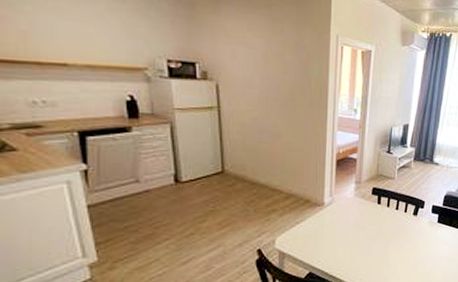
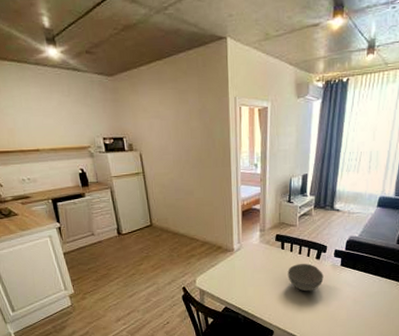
bowl: none [383,220,420,251] -> present [287,264,324,292]

